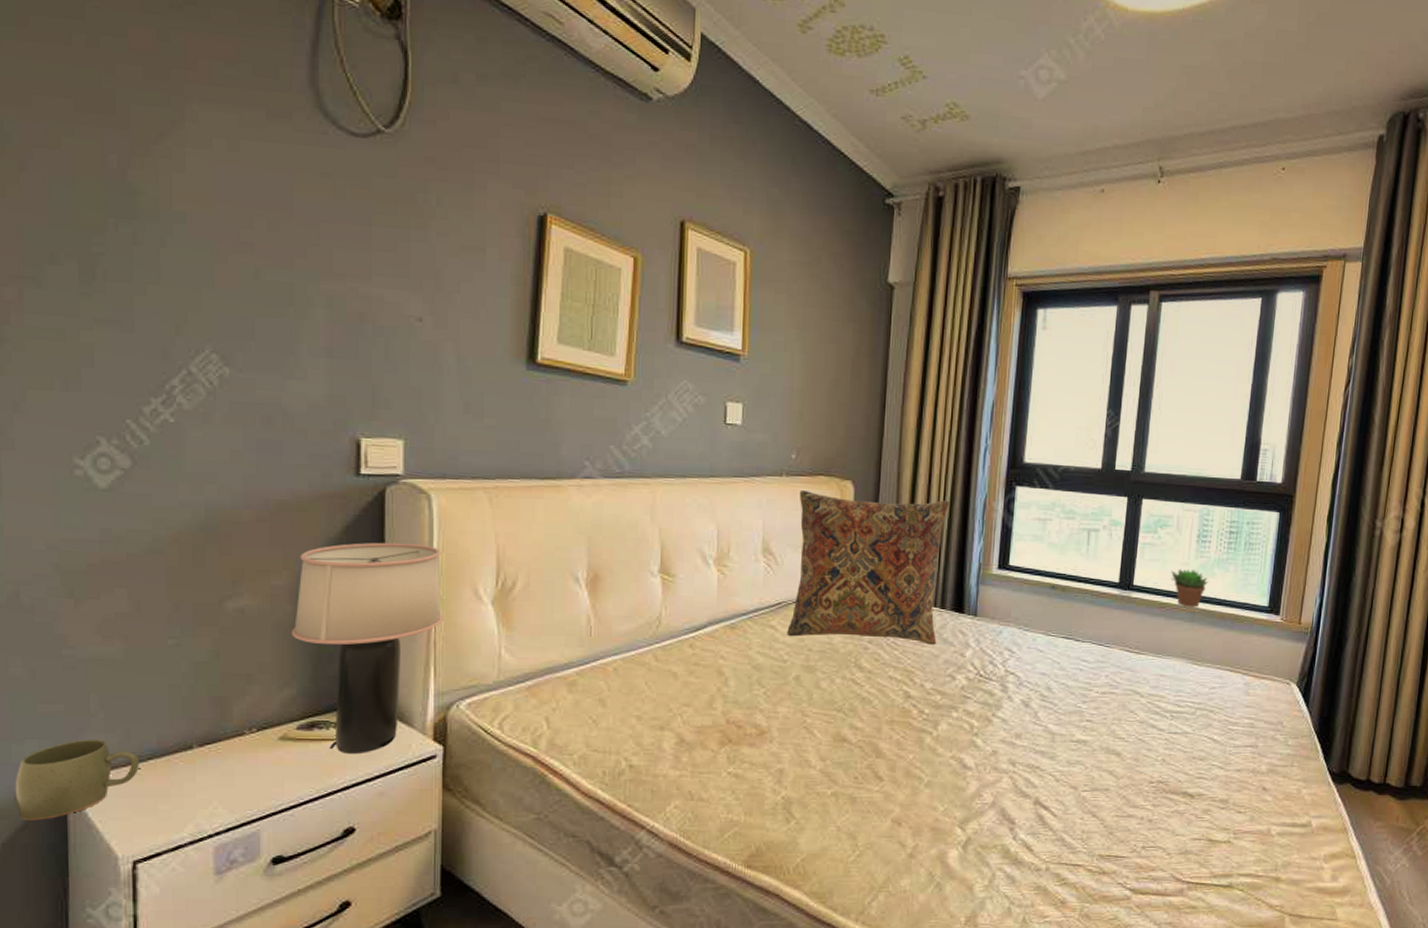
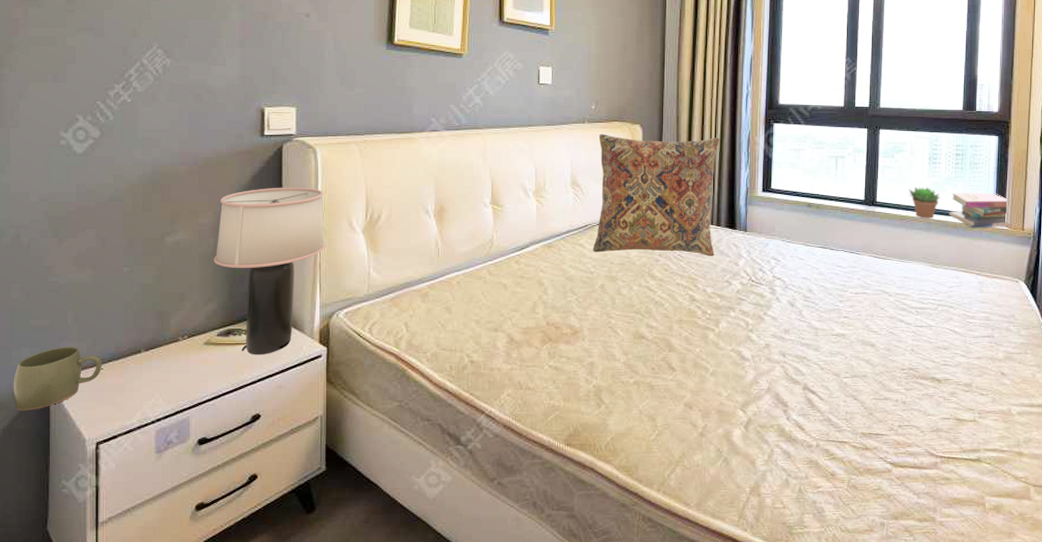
books: none [1216,577,1290,620] -> present [949,193,1014,229]

